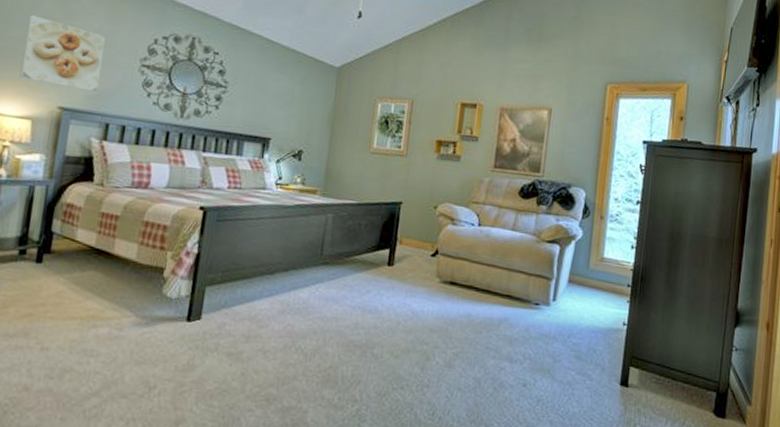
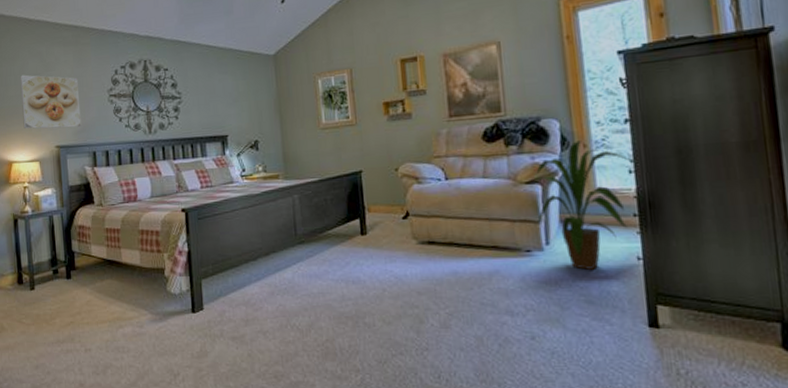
house plant: none [550,212,636,330] -> present [536,140,632,271]

